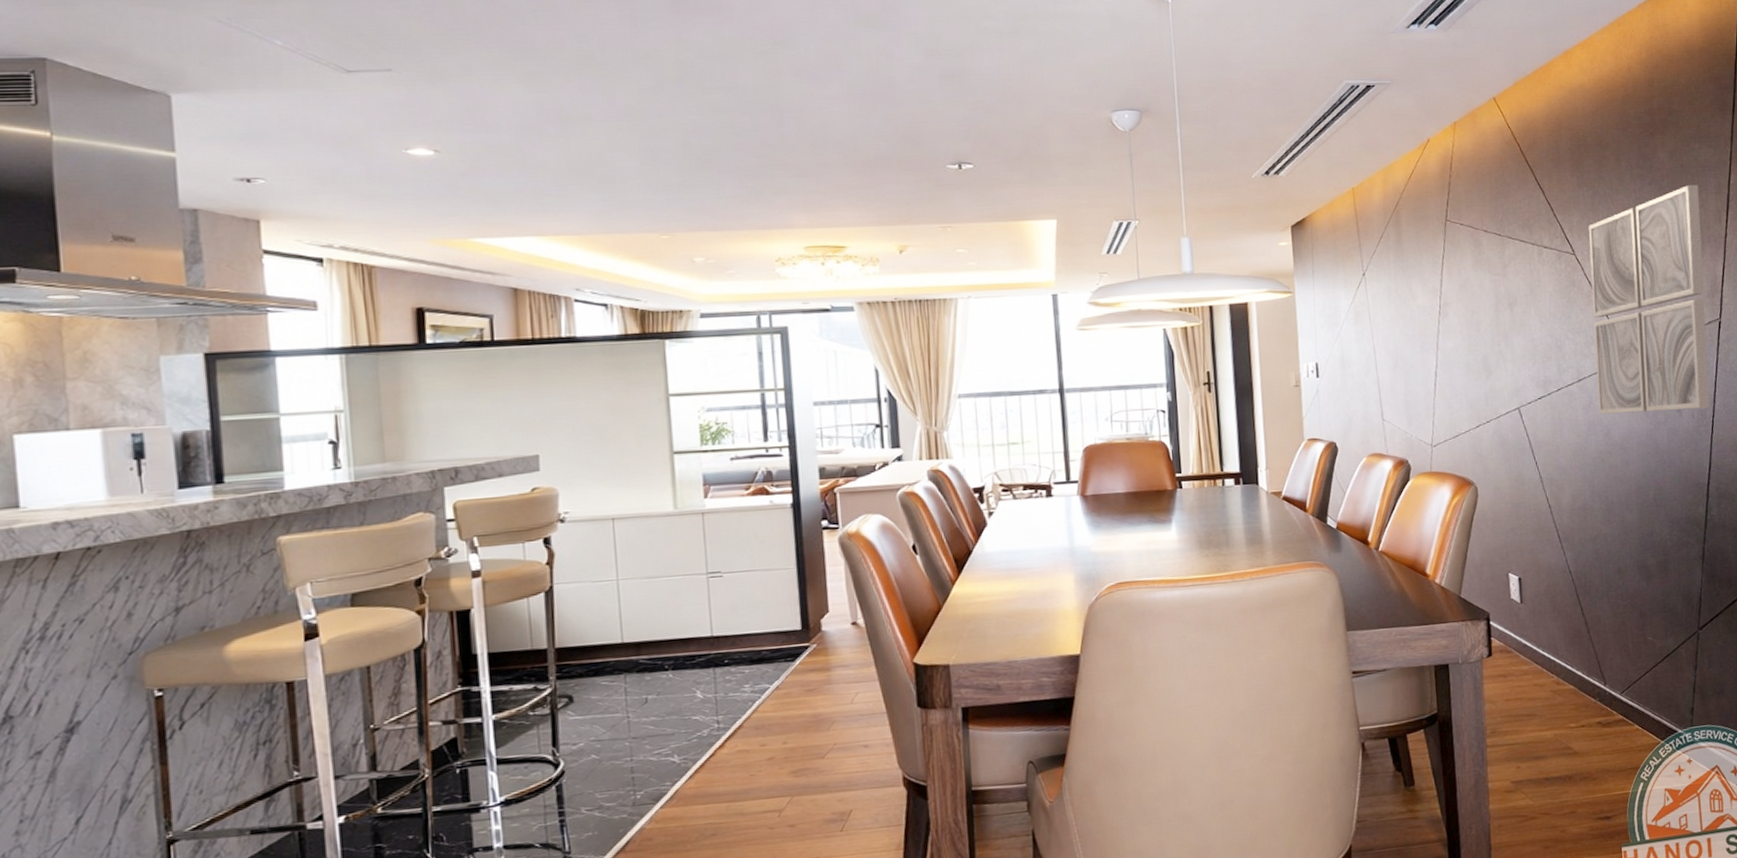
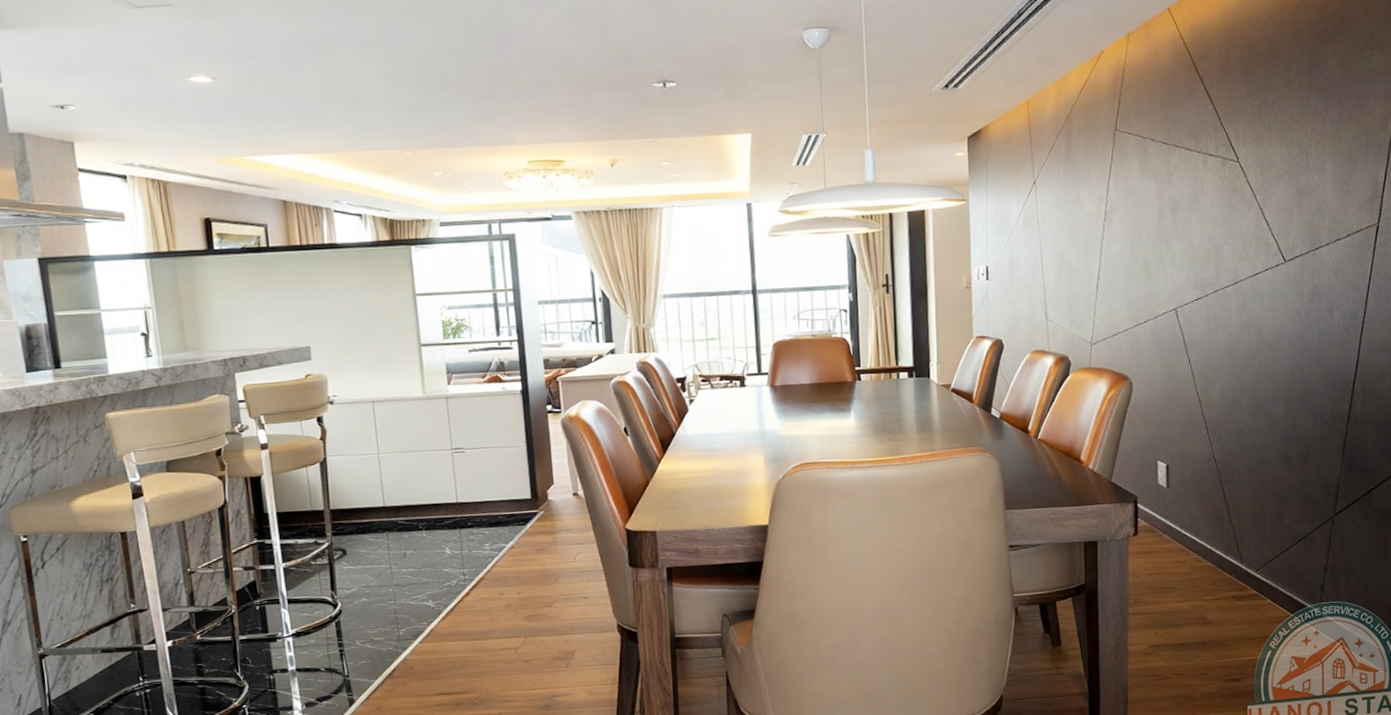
wall art: present [1589,185,1710,415] -> none [1252,92,1367,316]

